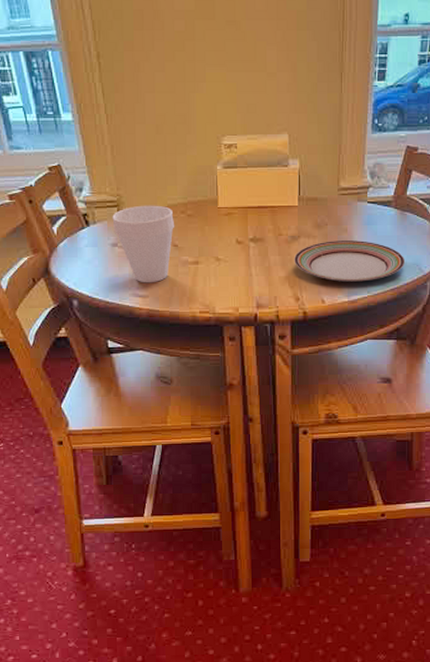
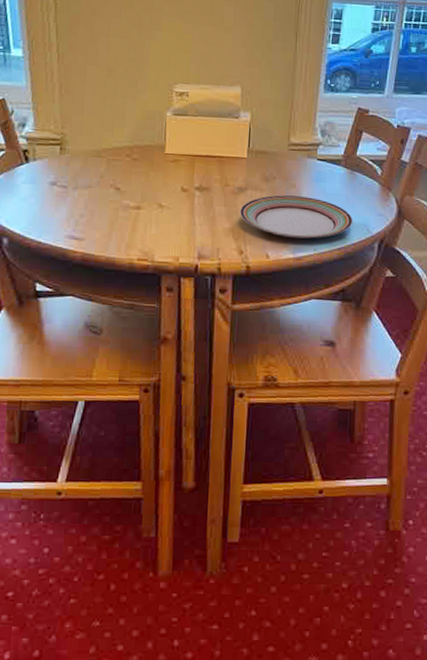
cup: present [112,205,175,283] -> none [53,145,119,226]

